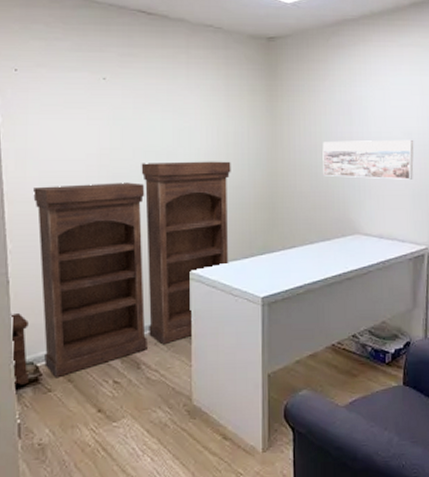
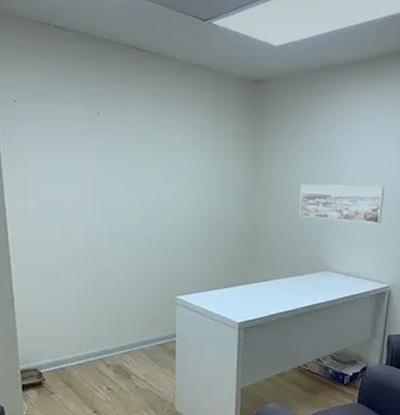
bookcase: present [9,161,231,385] -> none [14,196,215,387]

